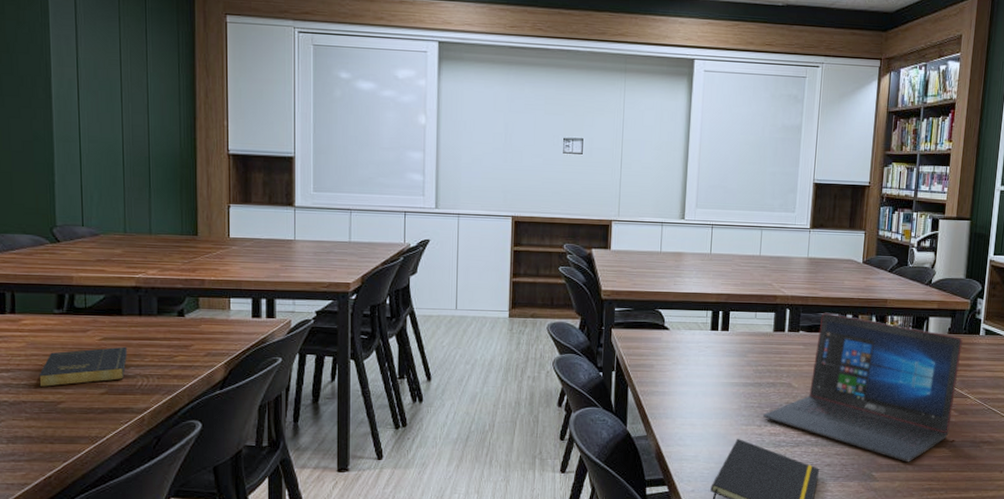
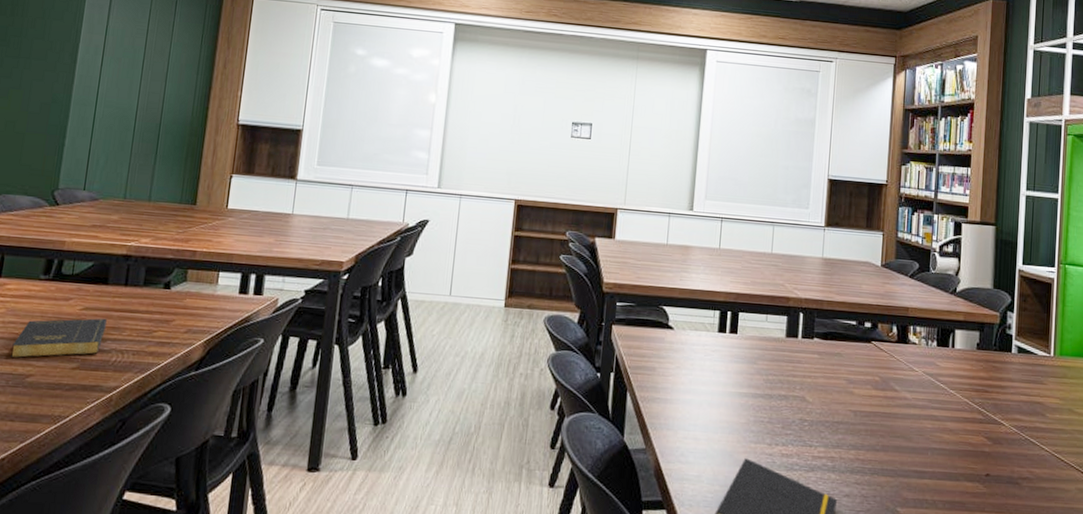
laptop: present [763,312,963,462] -> none [774,318,993,498]

